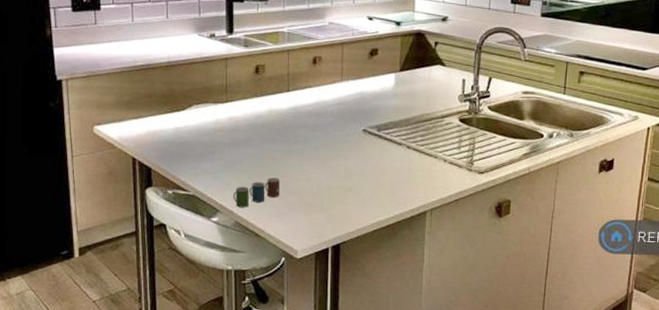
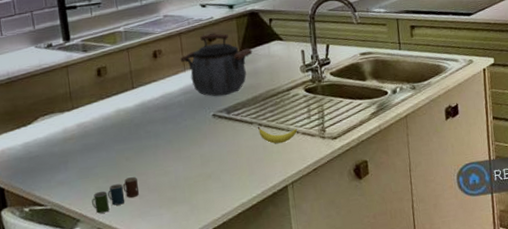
kettle: none [339,48,413,113] -> present [180,33,253,97]
banana: none [405,148,446,169] -> present [257,126,298,144]

